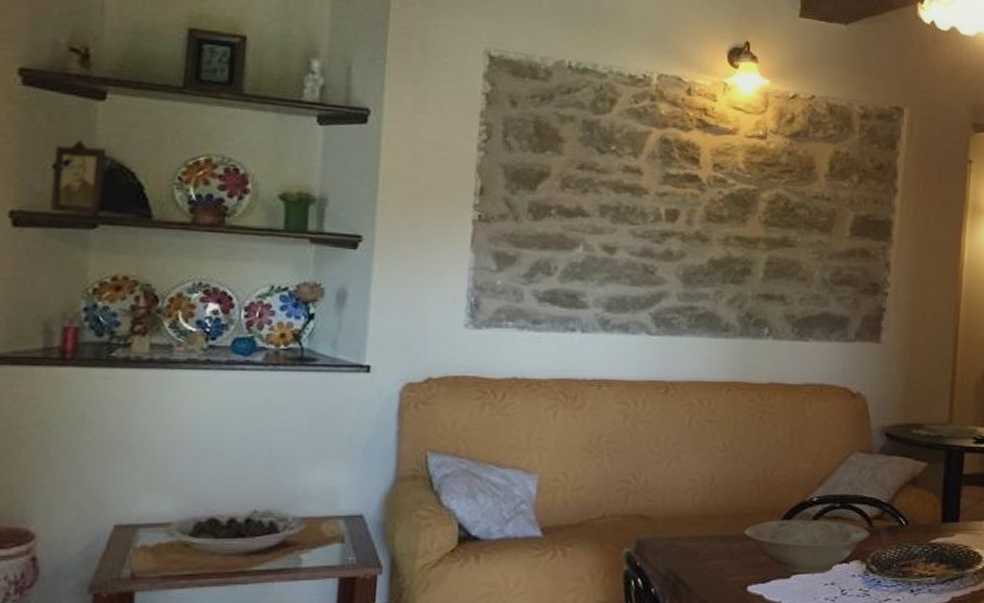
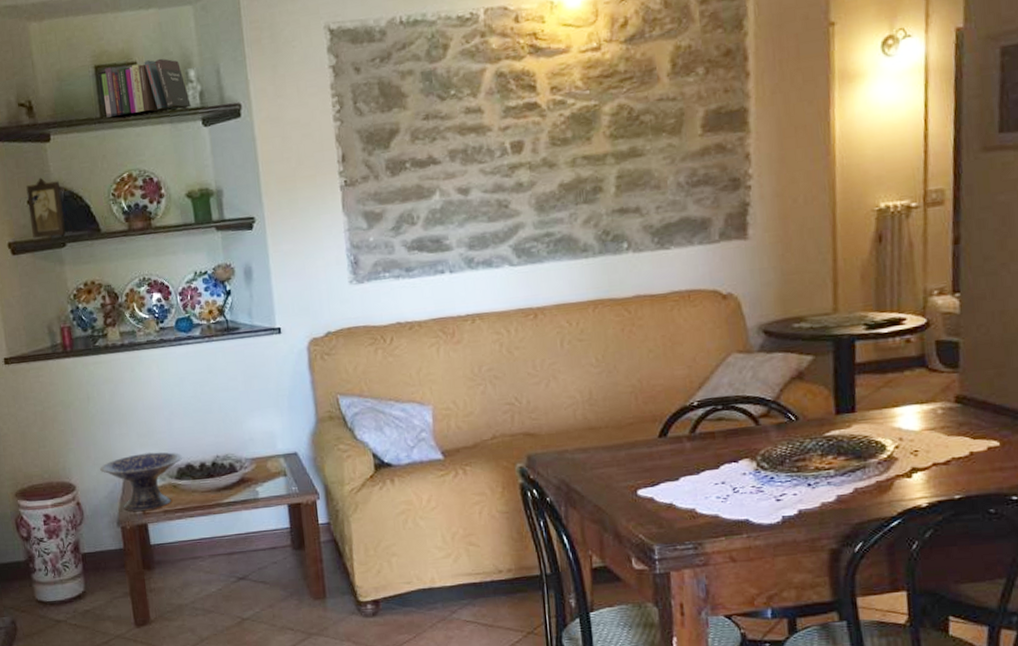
decorative bowl: none [79,499,206,575] -> present [100,451,183,512]
books: none [192,34,307,101] -> present [101,58,191,119]
bowl: present [744,519,870,574] -> none [627,422,758,476]

